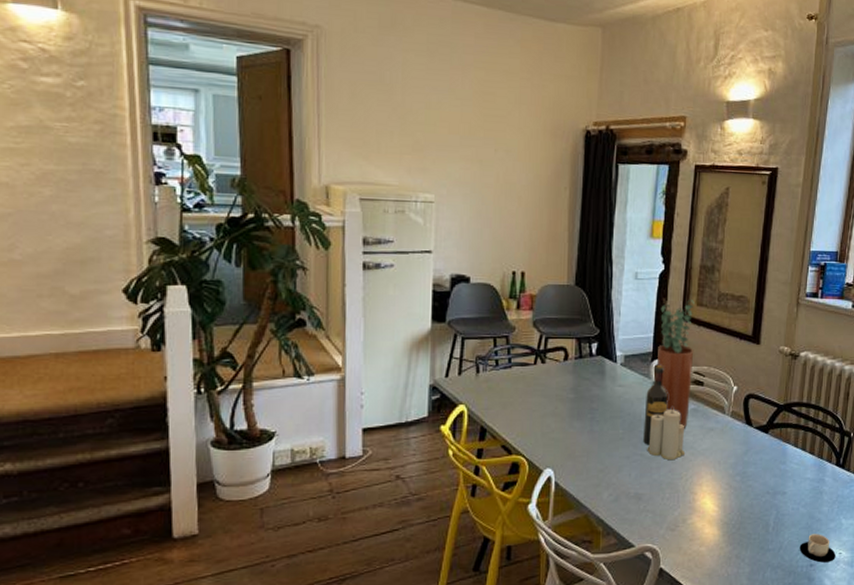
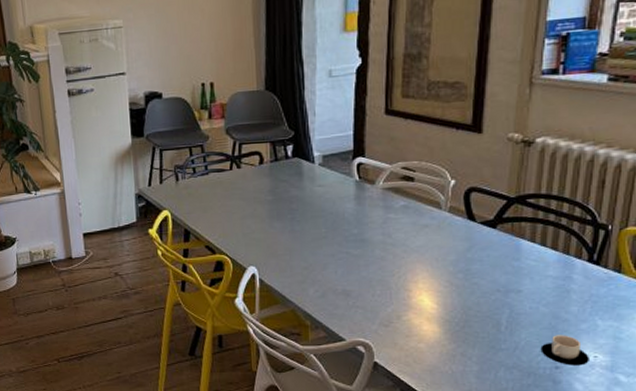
wine bottle: present [643,365,668,445] -> none [348,163,374,243]
candle: present [647,407,685,461] -> none [353,204,396,258]
vase: present [656,293,694,428] -> none [358,85,401,226]

